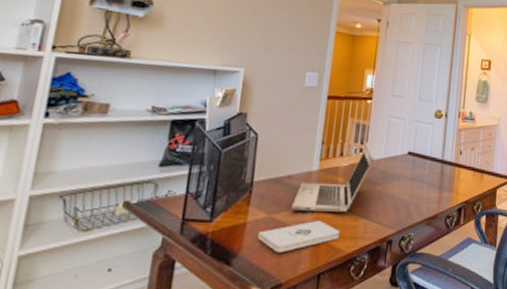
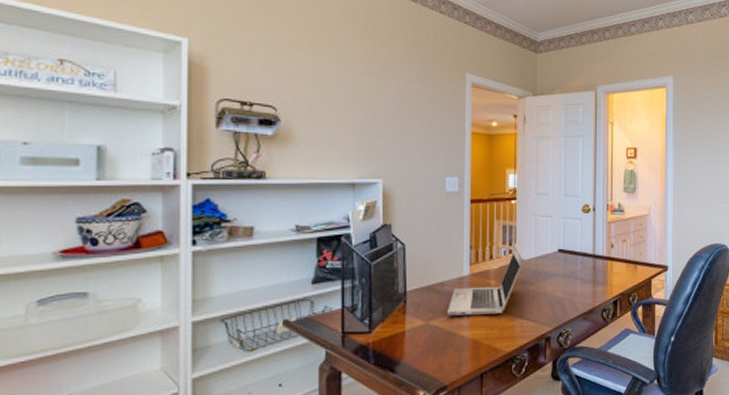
notepad: present [257,220,340,253] -> none [418,323,497,357]

